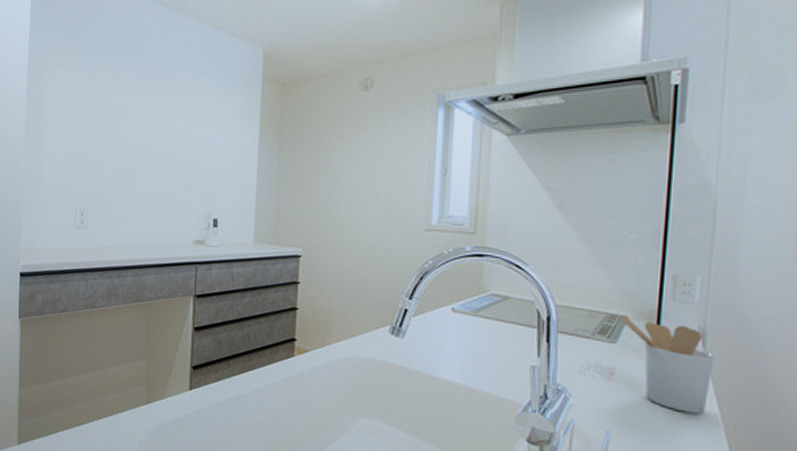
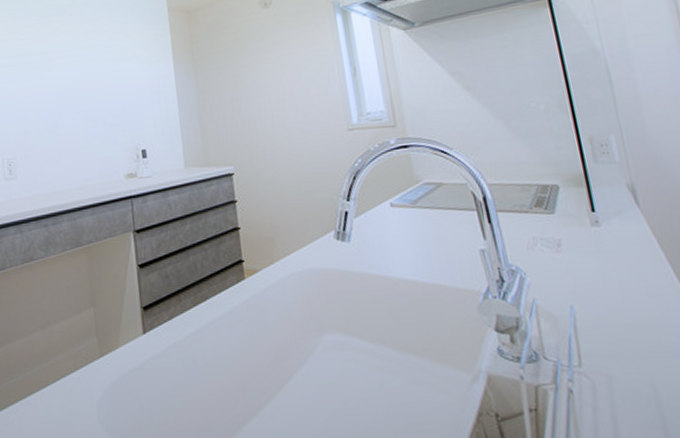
utensil holder: present [618,315,715,414] -> none [550,184,658,274]

